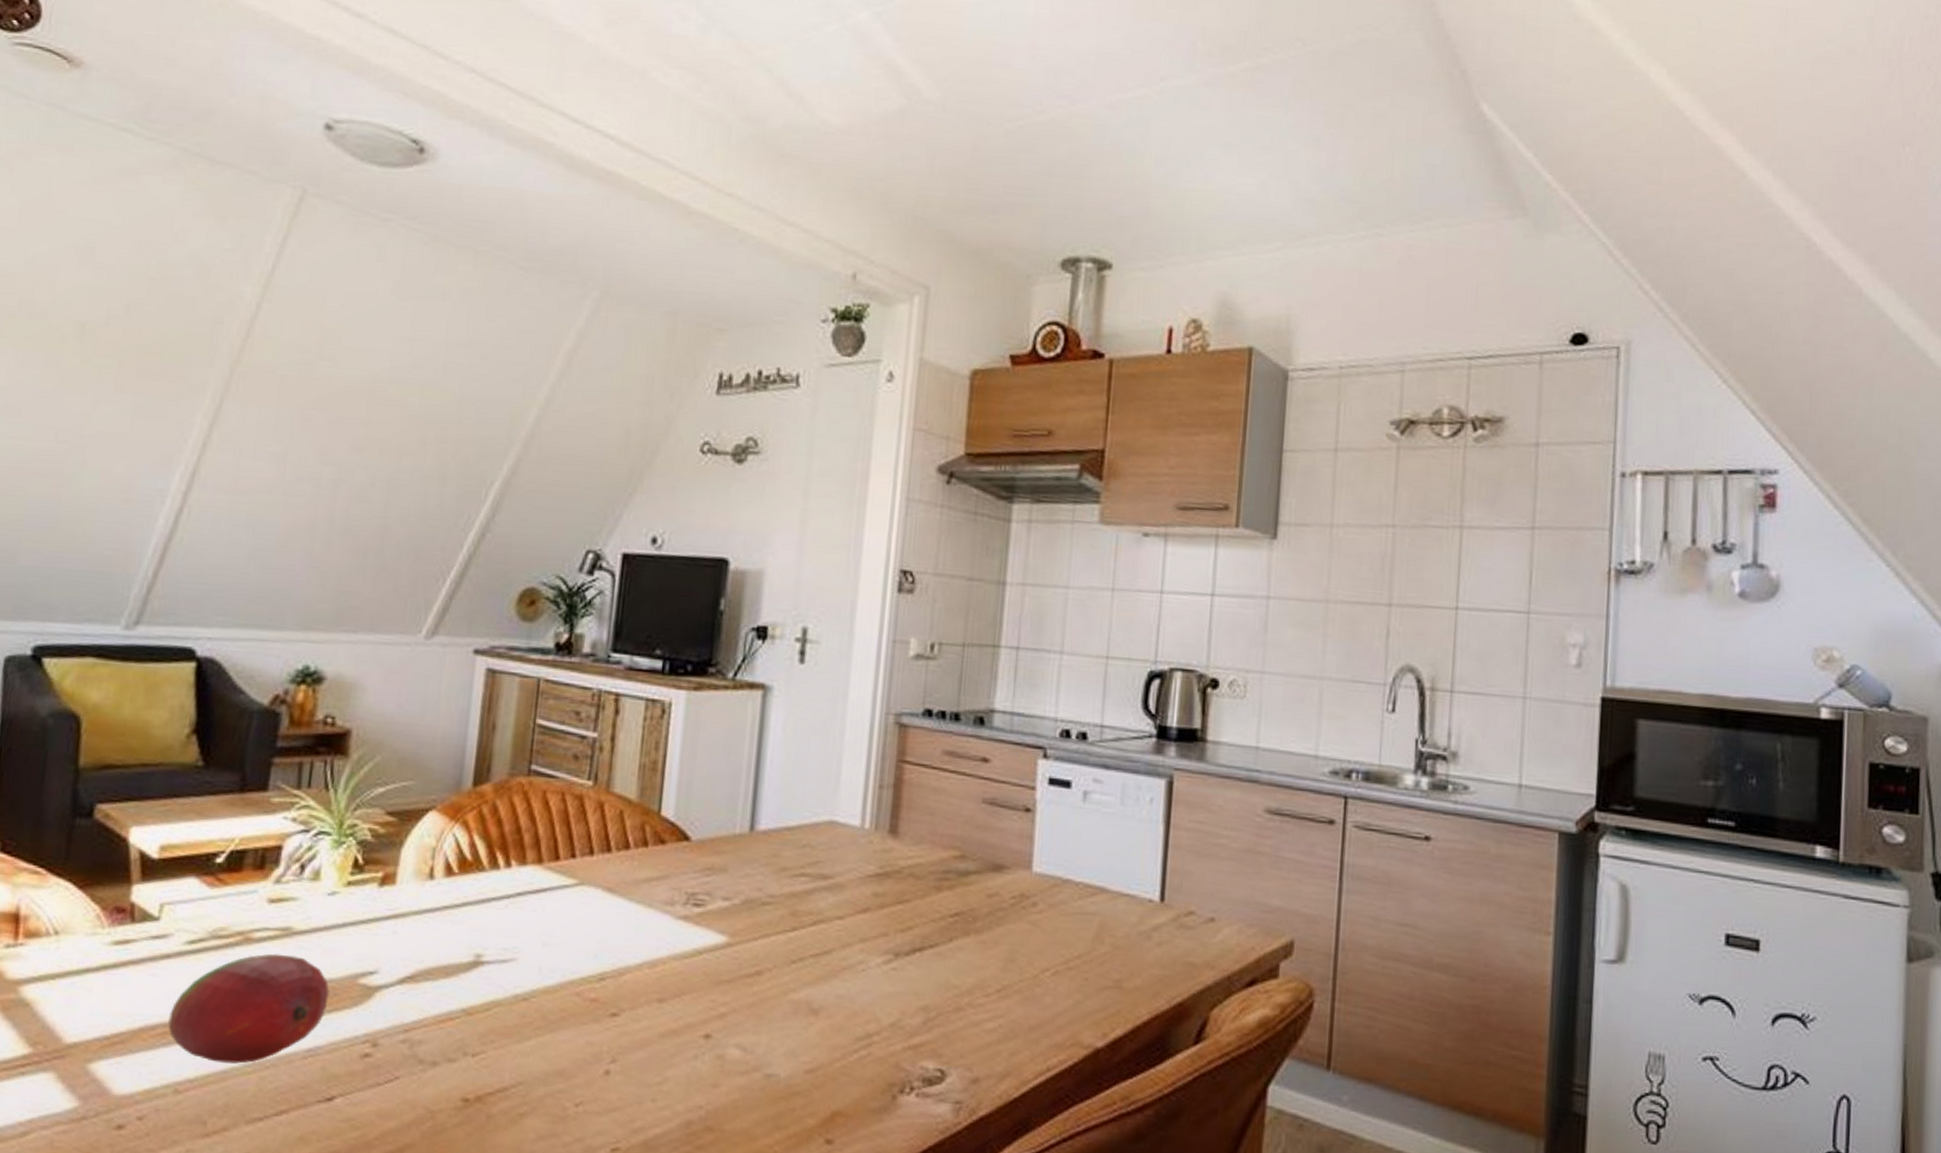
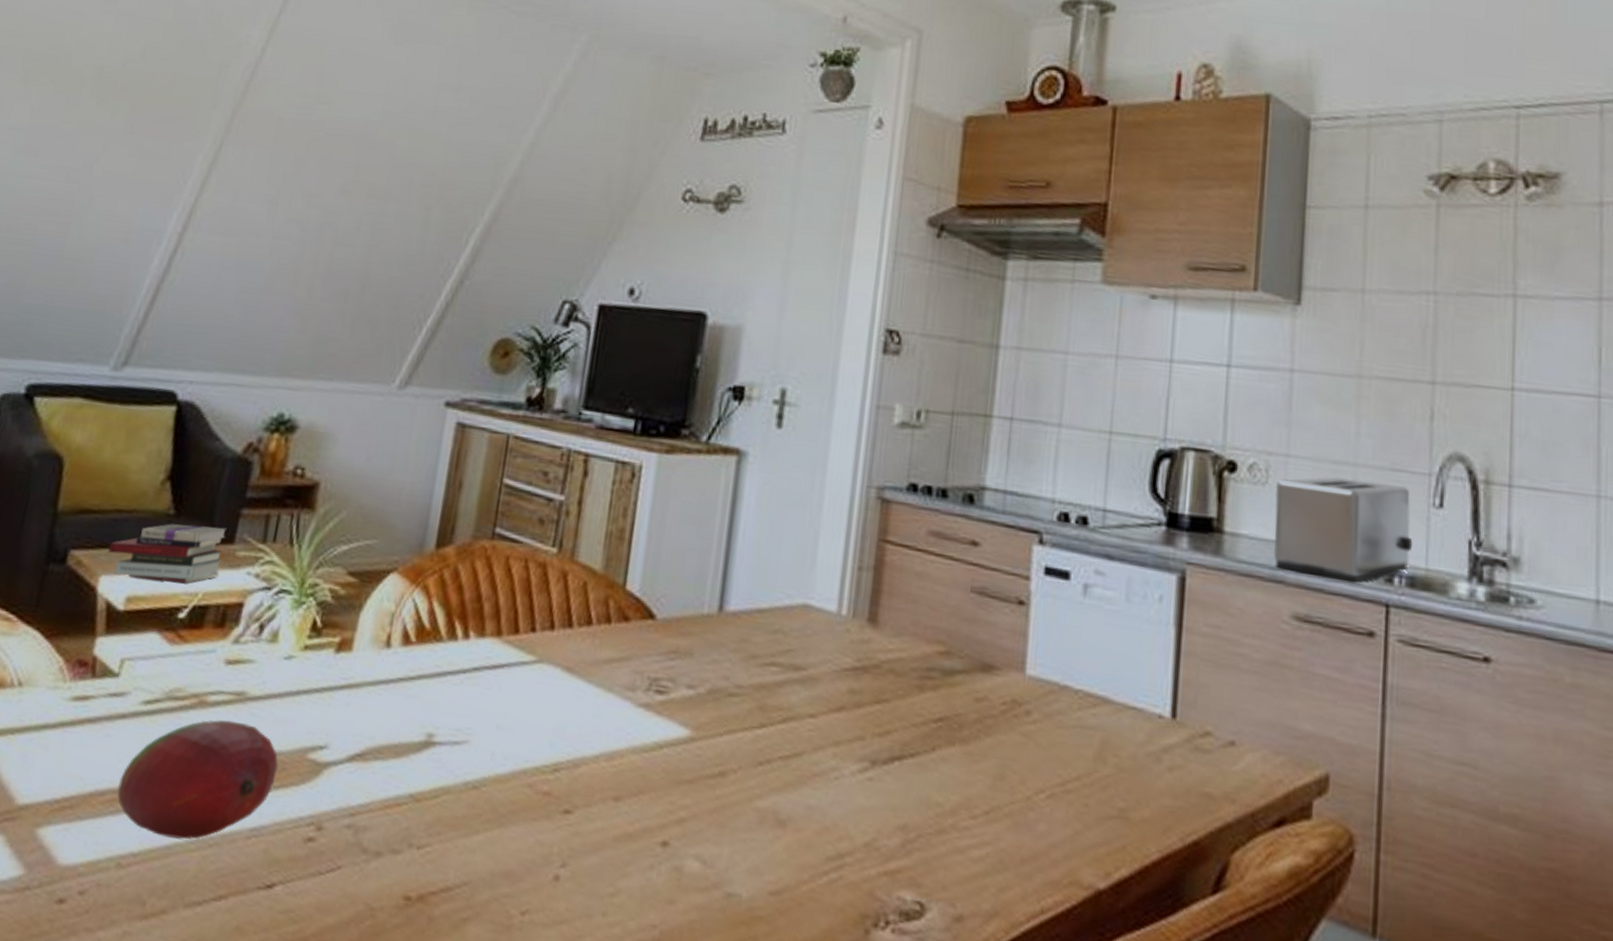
books: none [137,775,259,831] -> present [108,523,227,584]
toaster: none [1249,690,1369,780] -> present [1273,477,1413,583]

